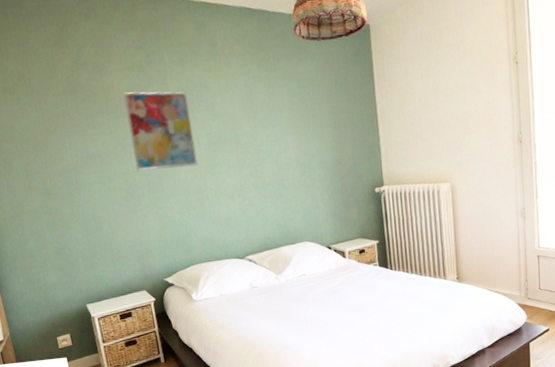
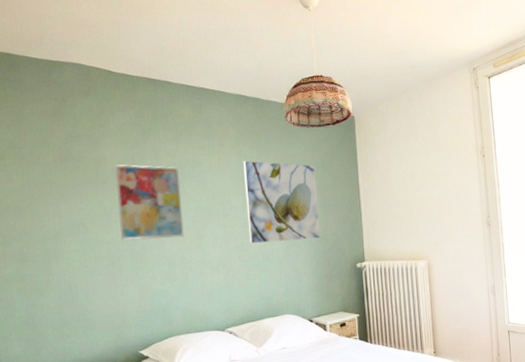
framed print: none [252,81,337,171] -> present [243,160,321,244]

